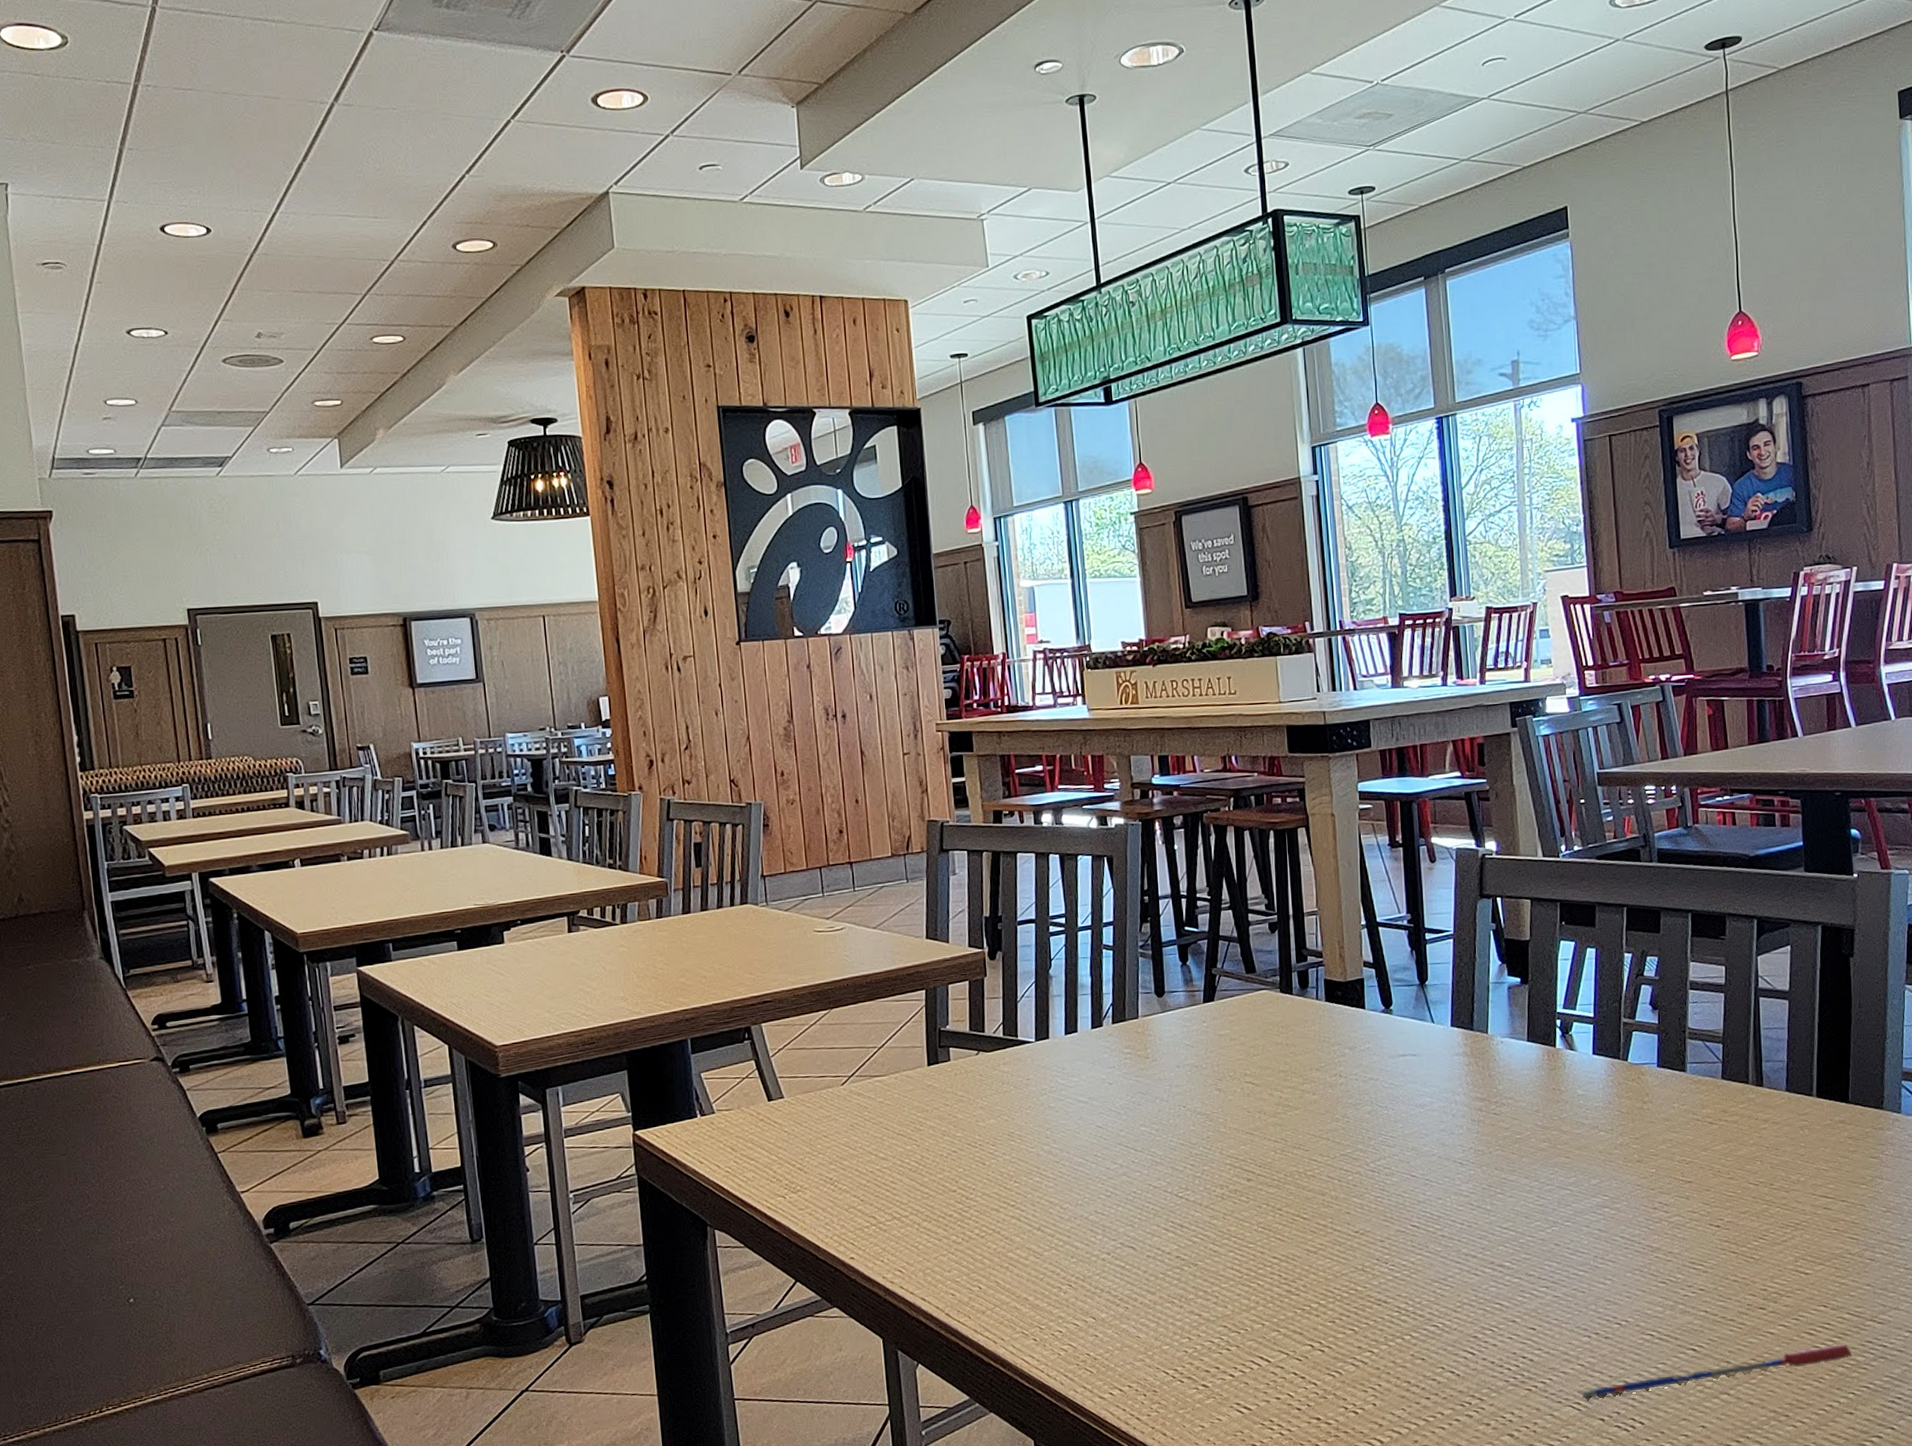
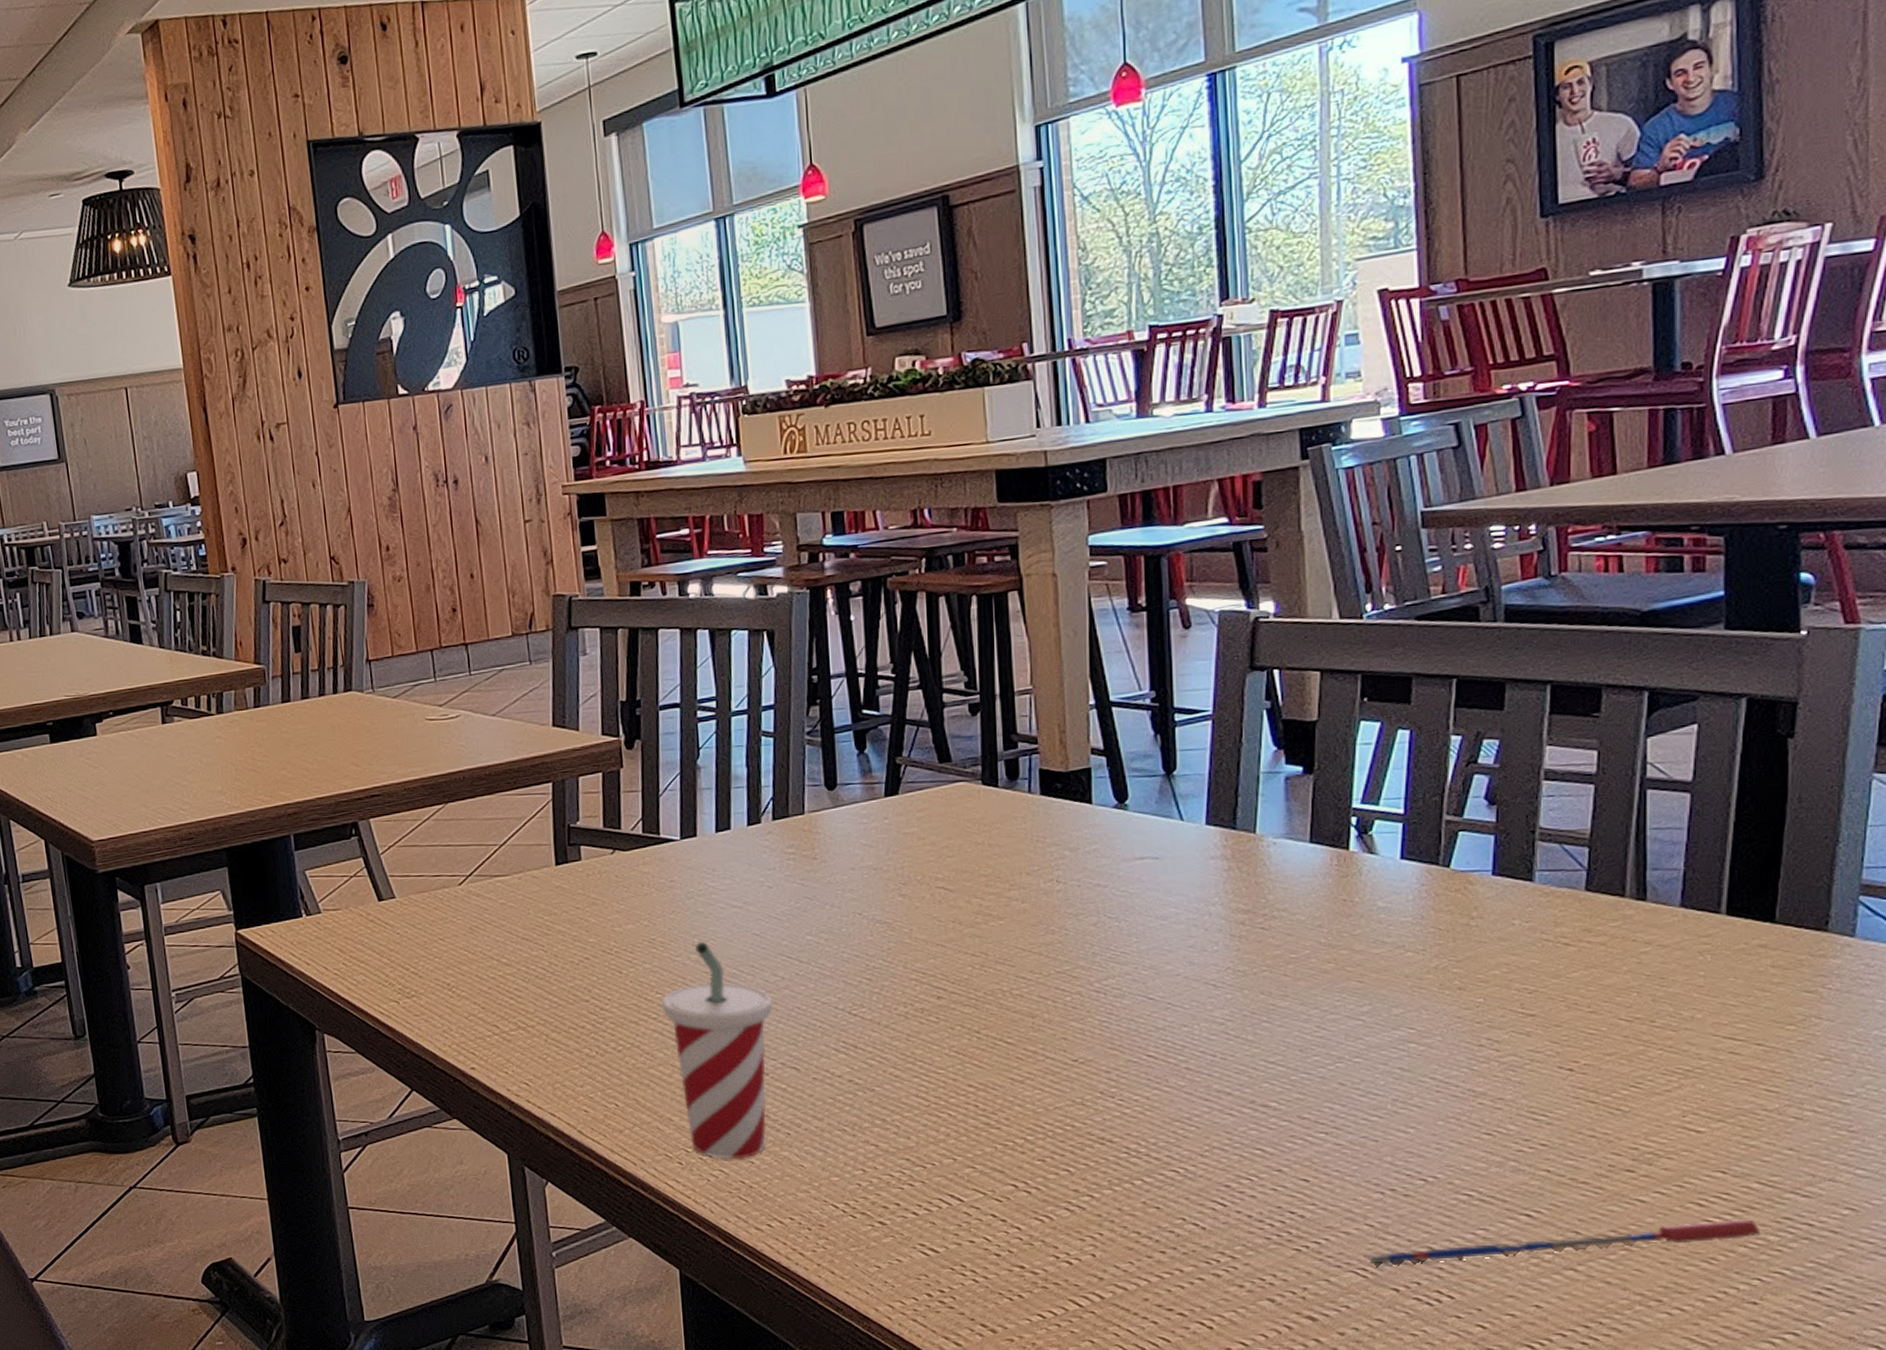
beverage cup: none [1019,1134,1114,1334] -> present [662,942,773,1159]

